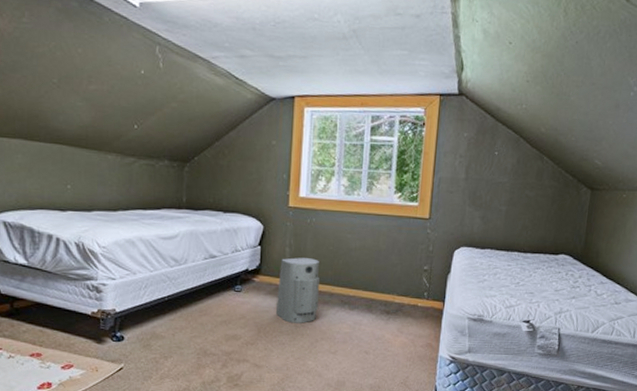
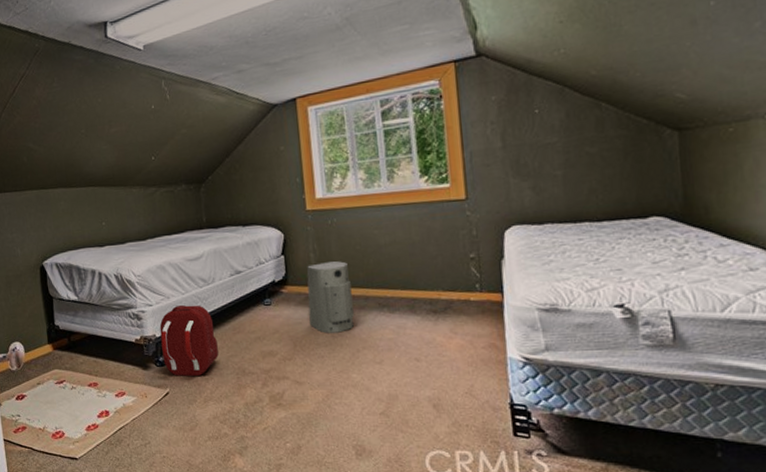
backpack: none [121,282,182,353] -> present [159,305,219,376]

